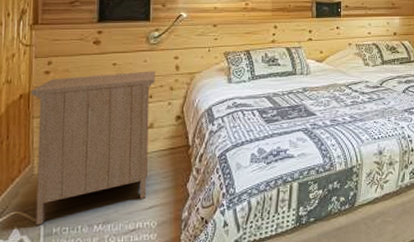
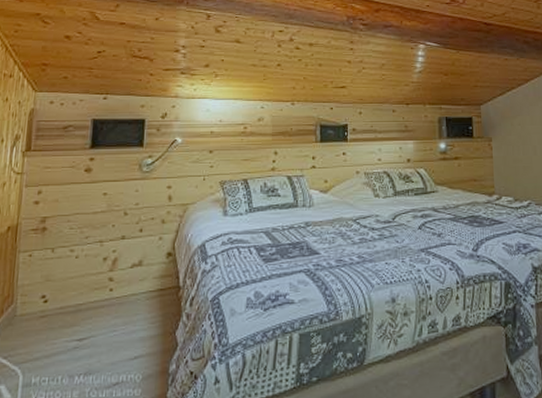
nightstand: present [30,71,155,226] -> none [14,201,147,374]

